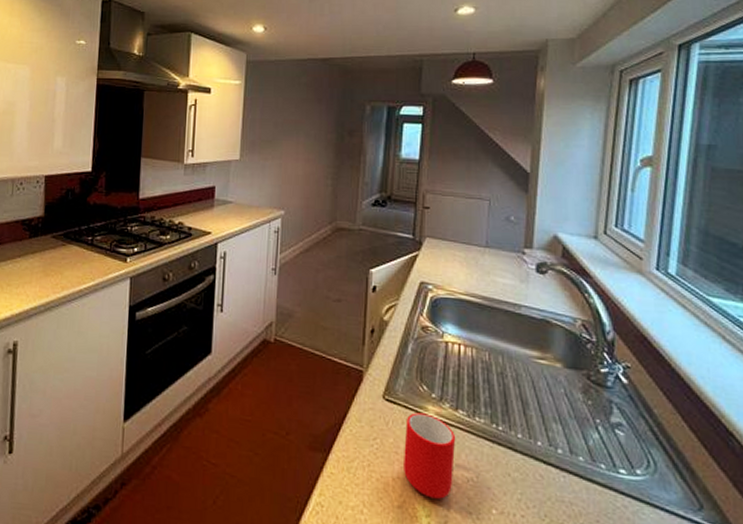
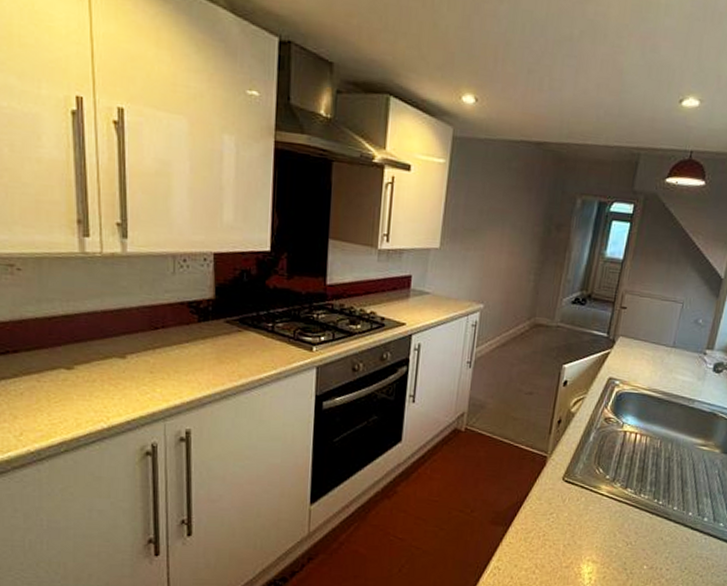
cup: present [404,412,456,499] -> none [574,491,623,560]

